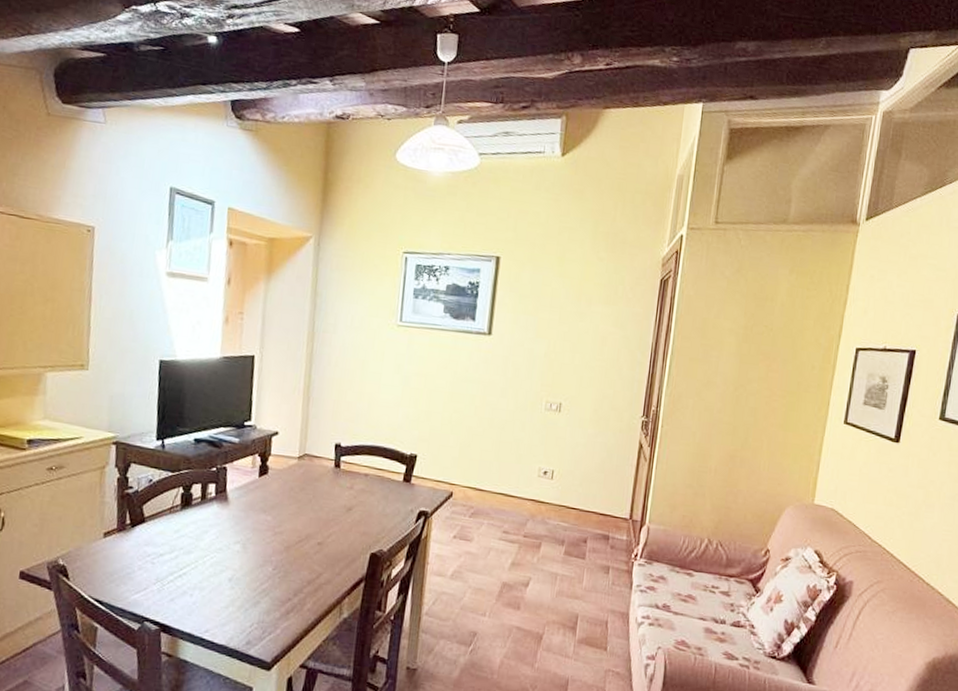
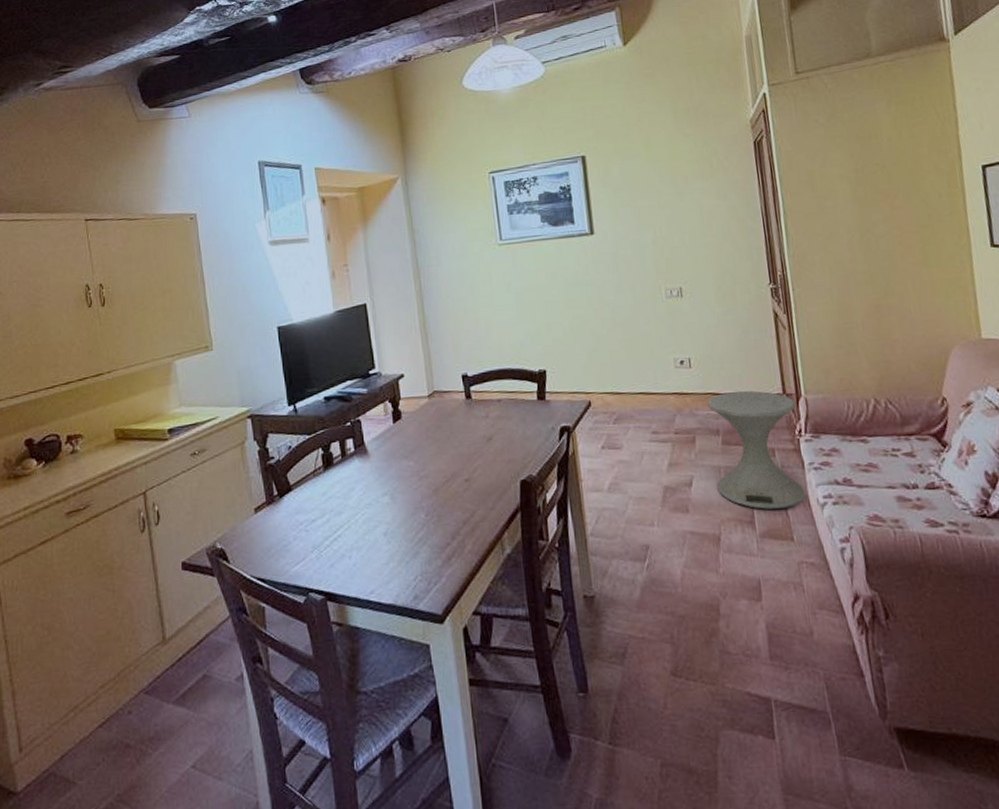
side table: none [550,508,638,621] -> present [708,390,806,509]

